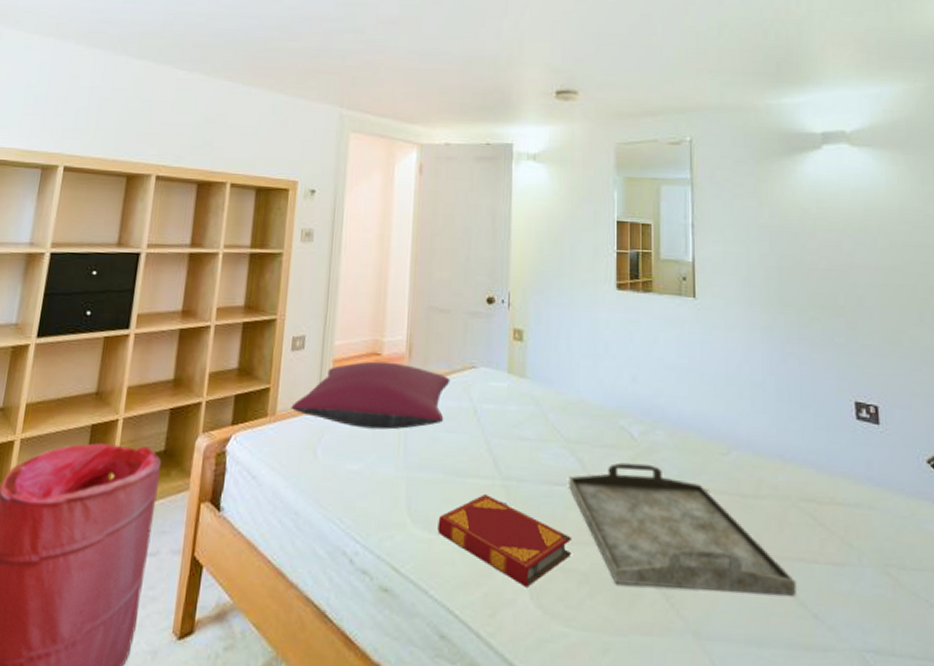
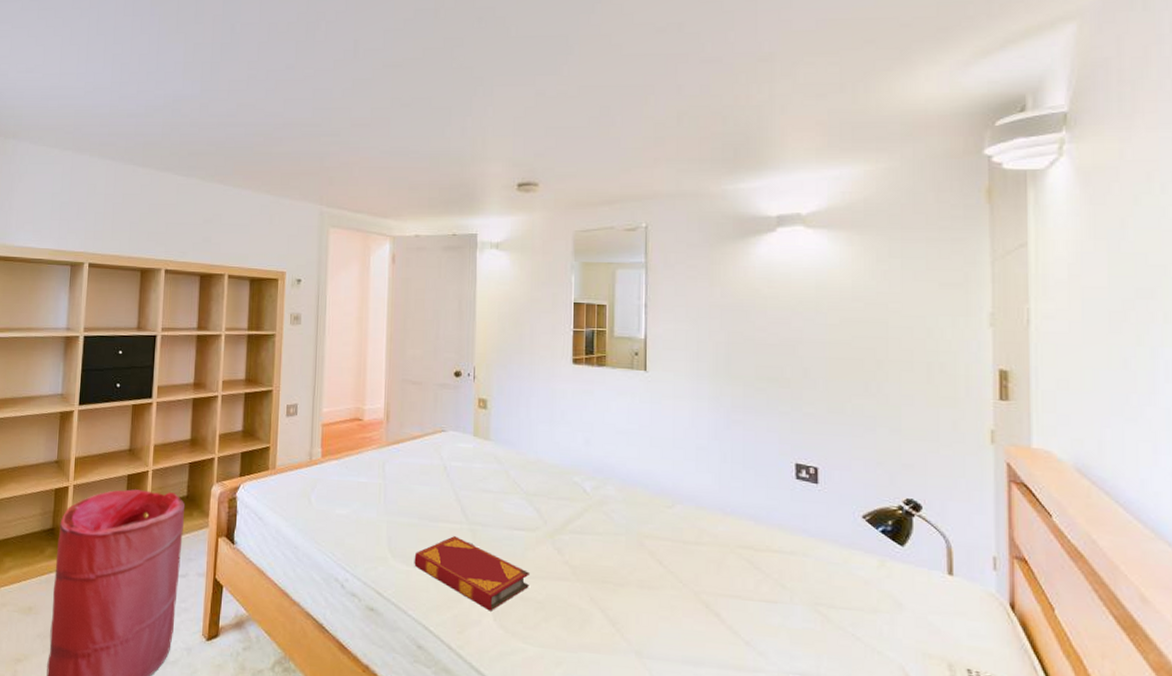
pillow: present [291,361,450,430] -> none [288,425,423,482]
serving tray: present [569,462,796,596] -> none [527,512,731,626]

